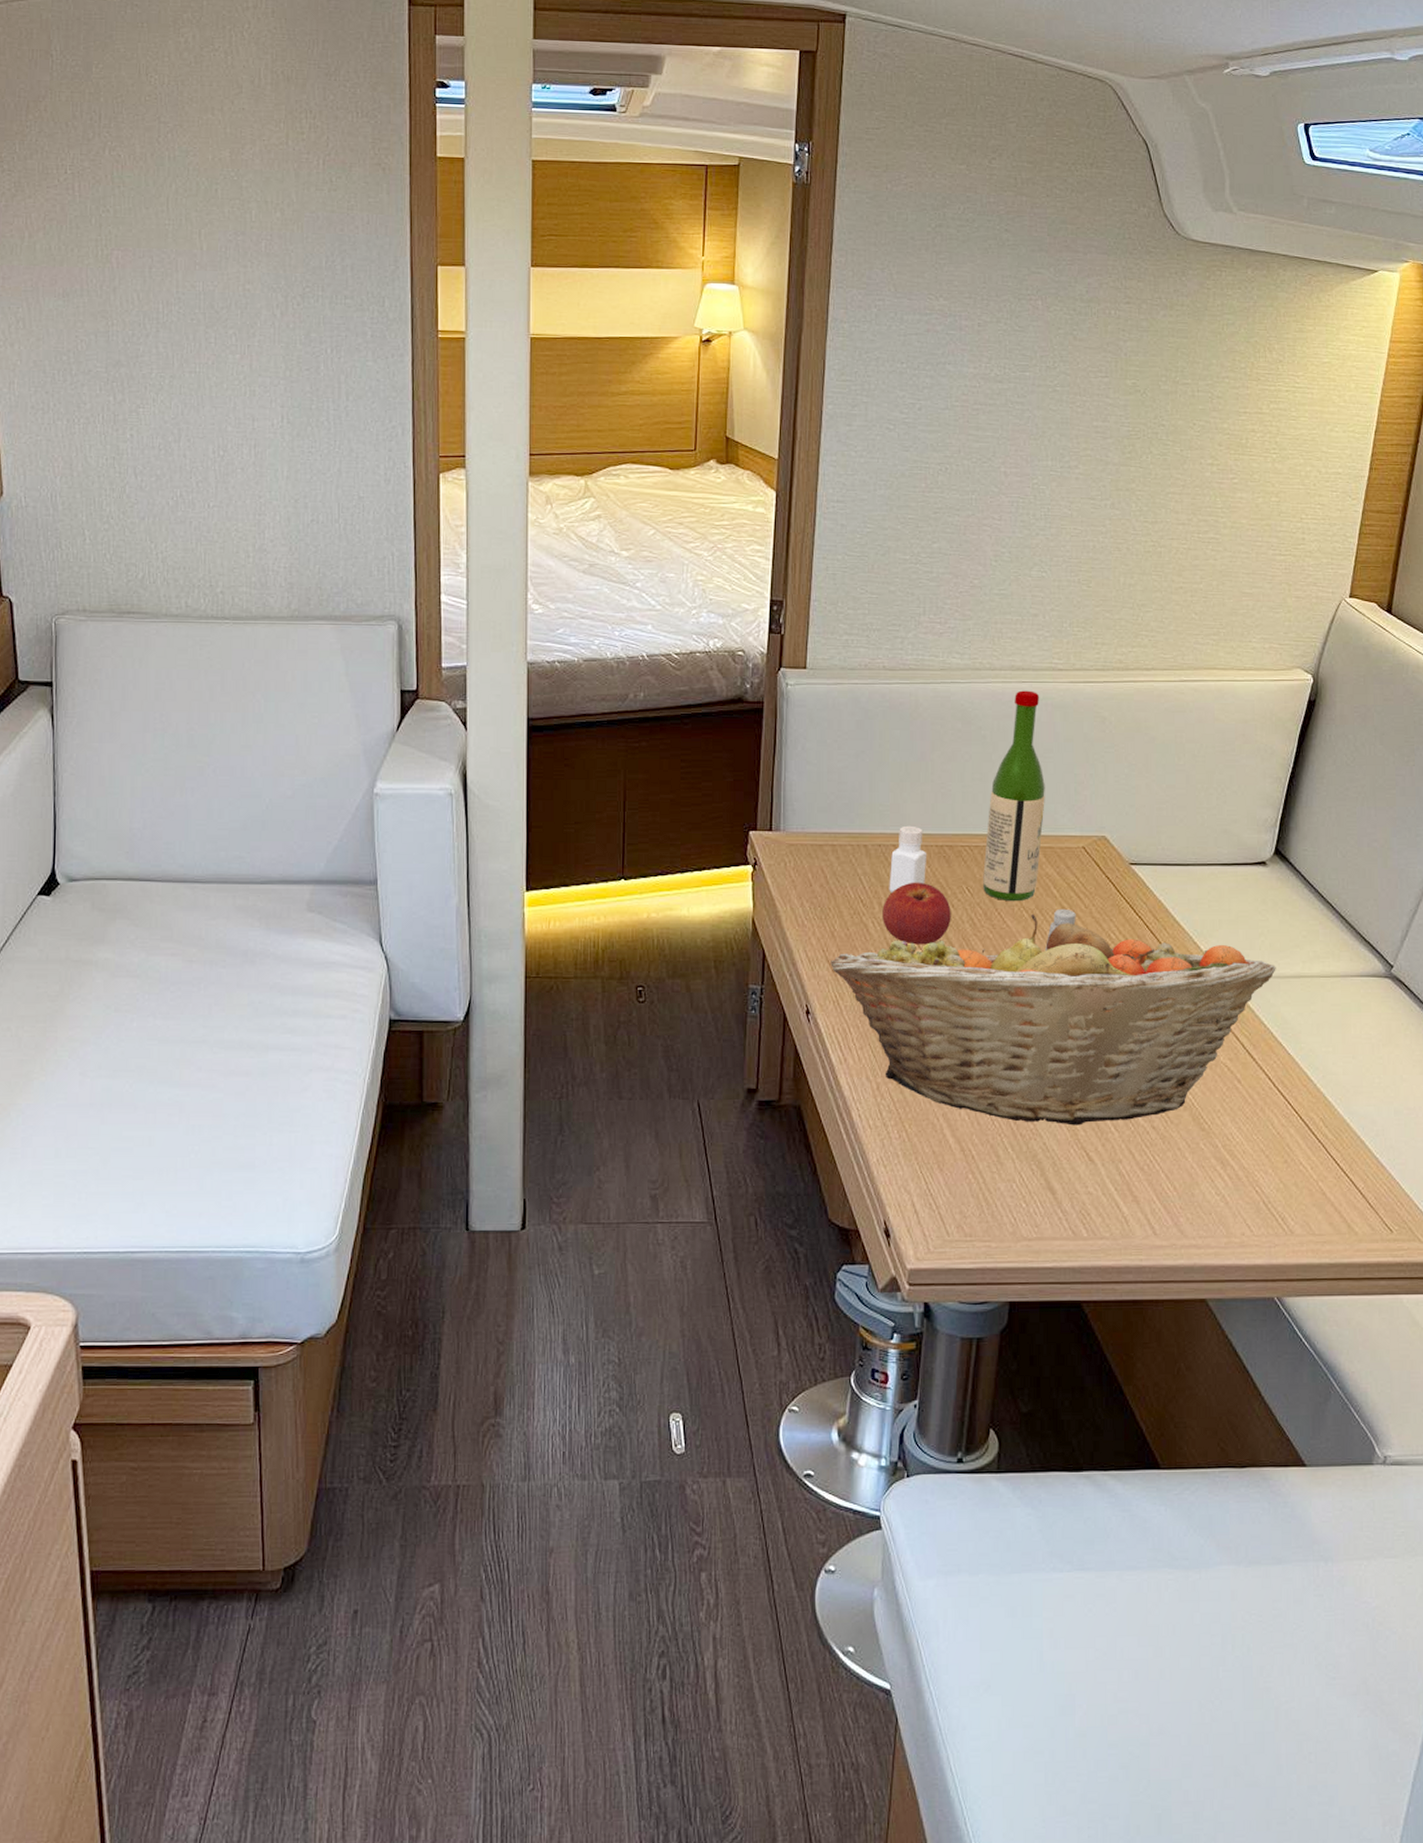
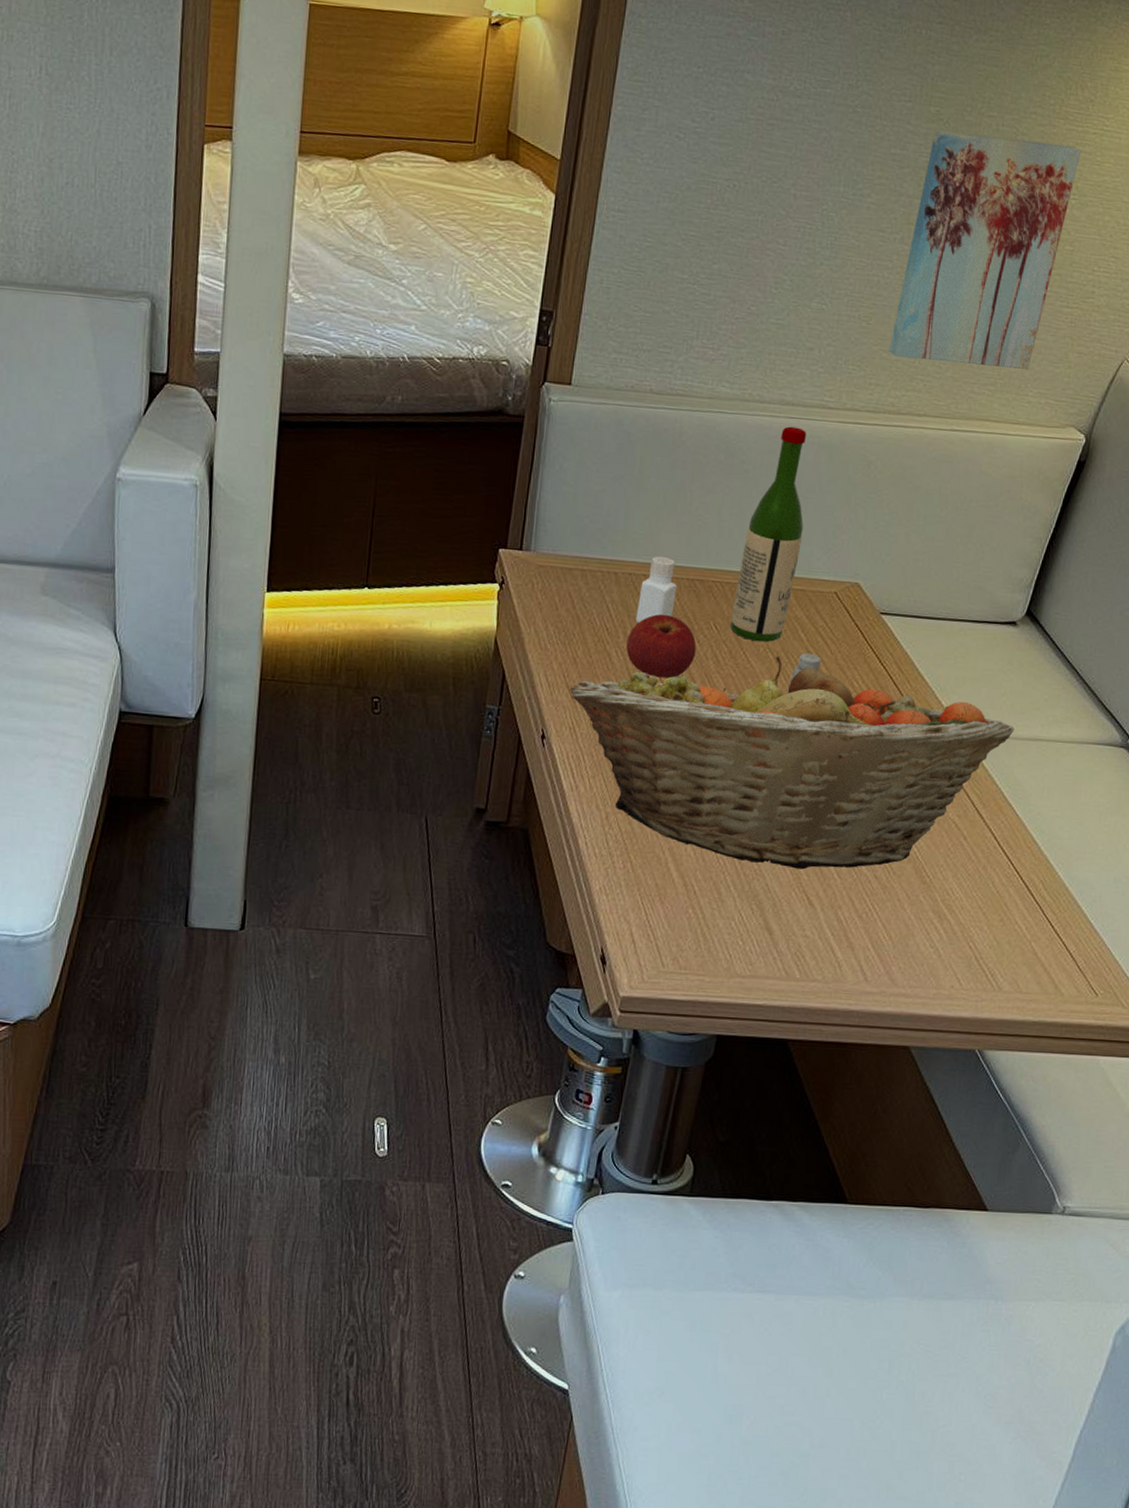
wall art: none [1111,401,1276,617] -> present [889,129,1081,369]

